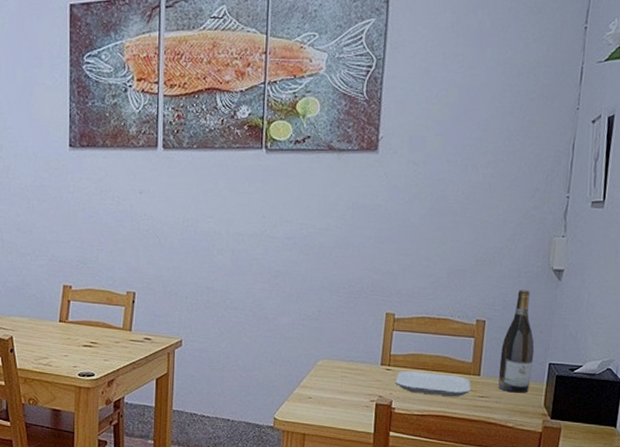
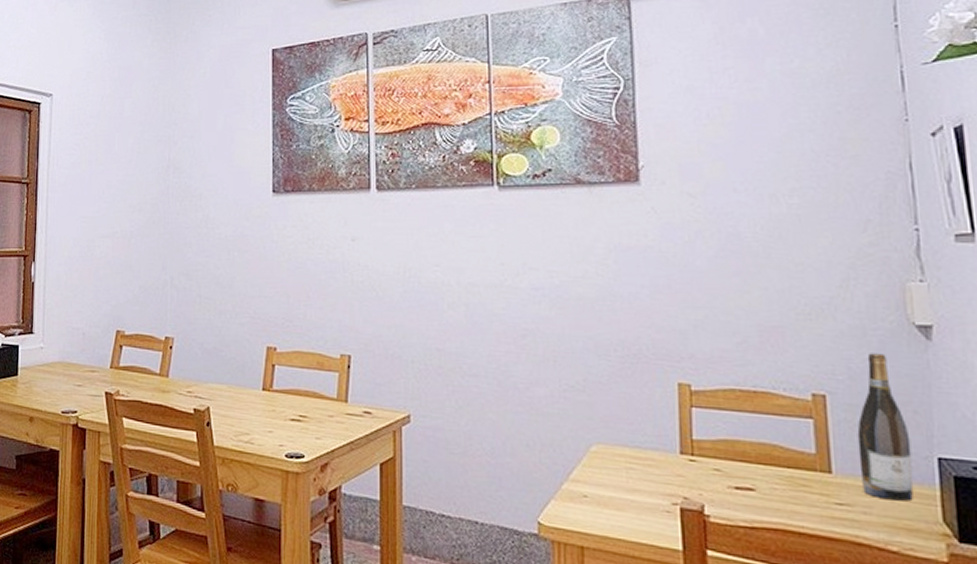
plate: present [395,370,471,397] -> none [705,462,821,503]

